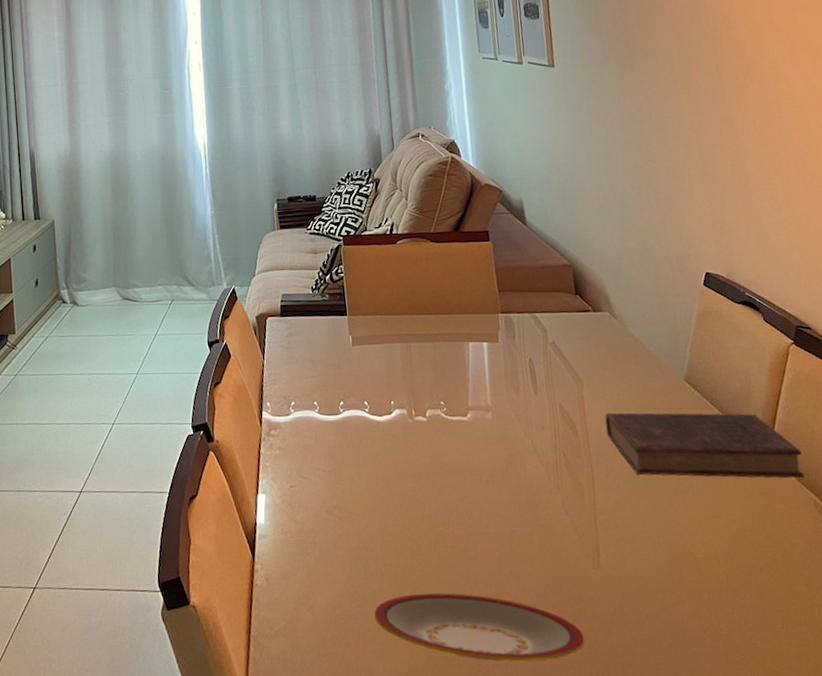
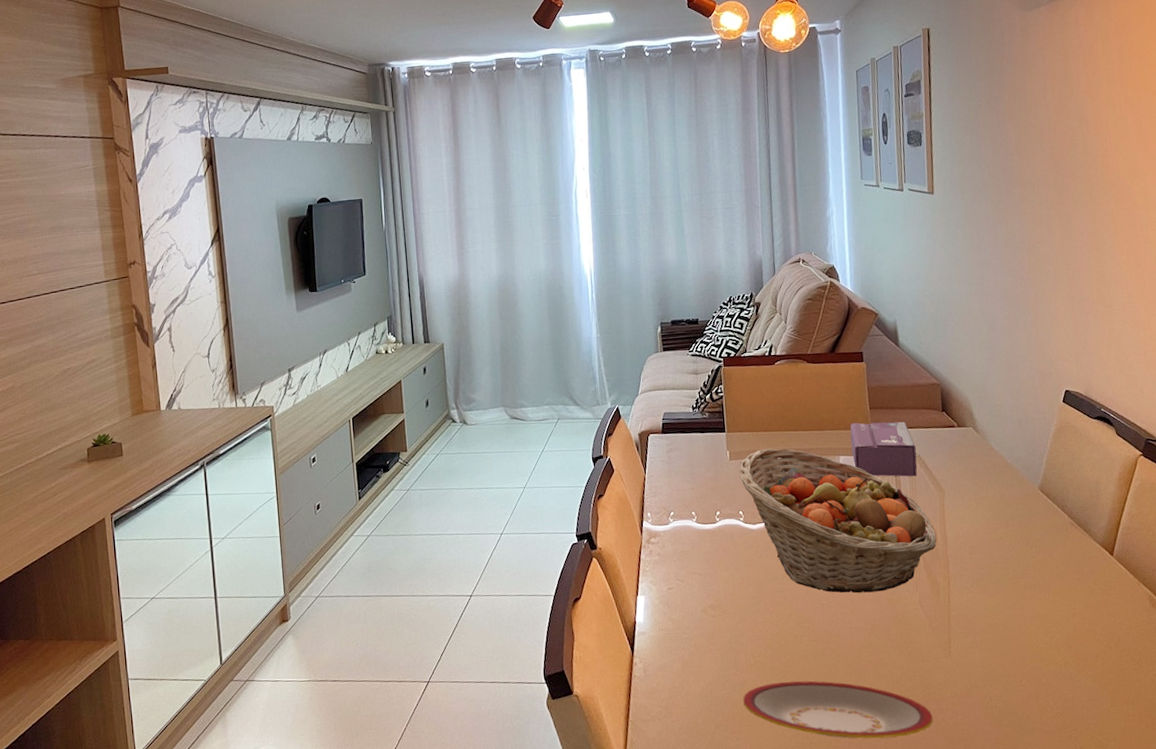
fruit basket: none [362,333,578,494] -> present [739,448,937,593]
tissue box: none [478,305,553,365] -> present [850,421,917,477]
book: present [605,412,805,479] -> none [963,519,1142,576]

